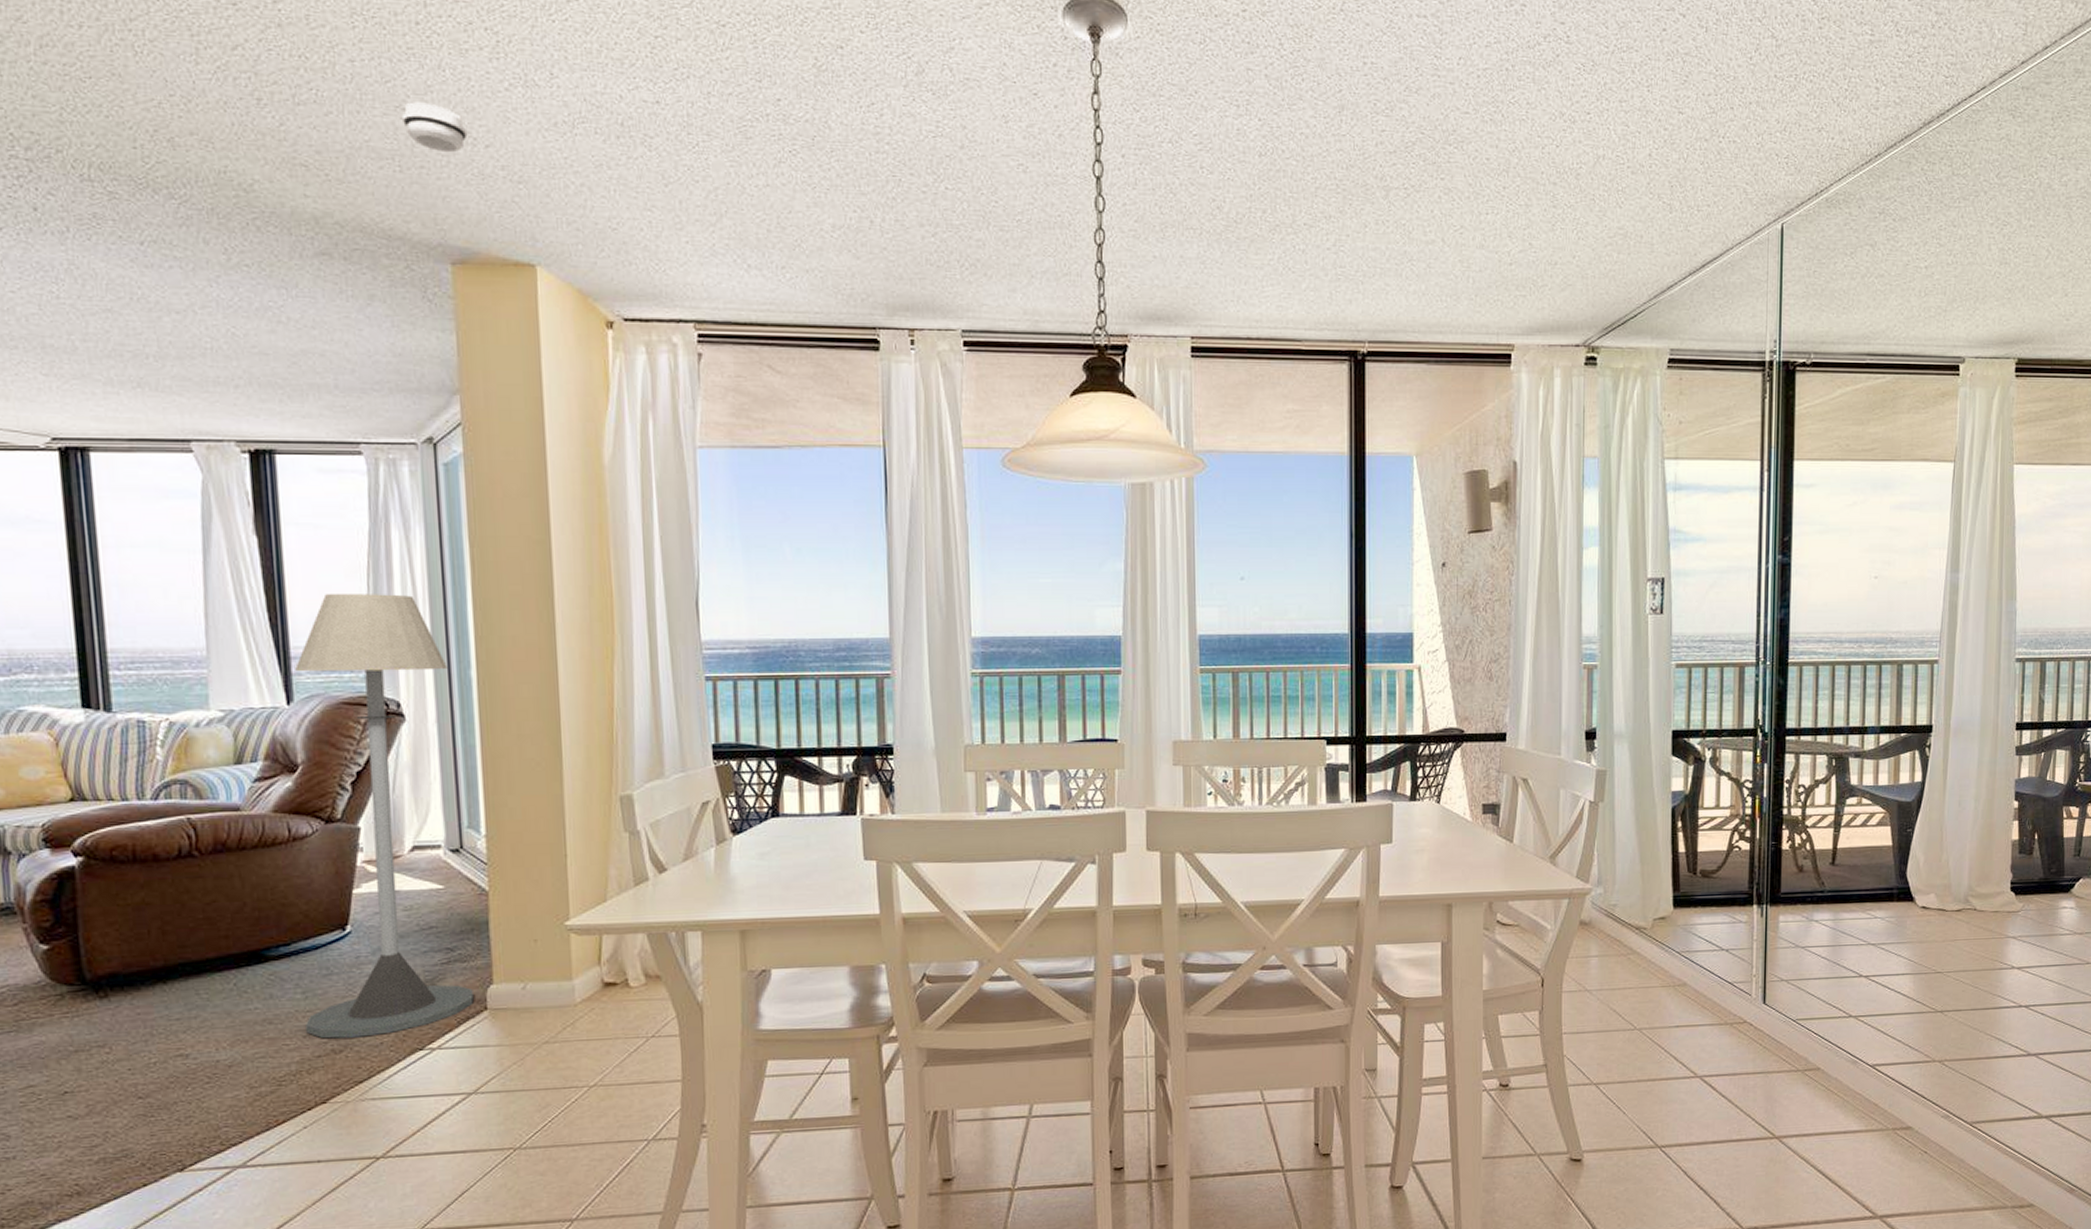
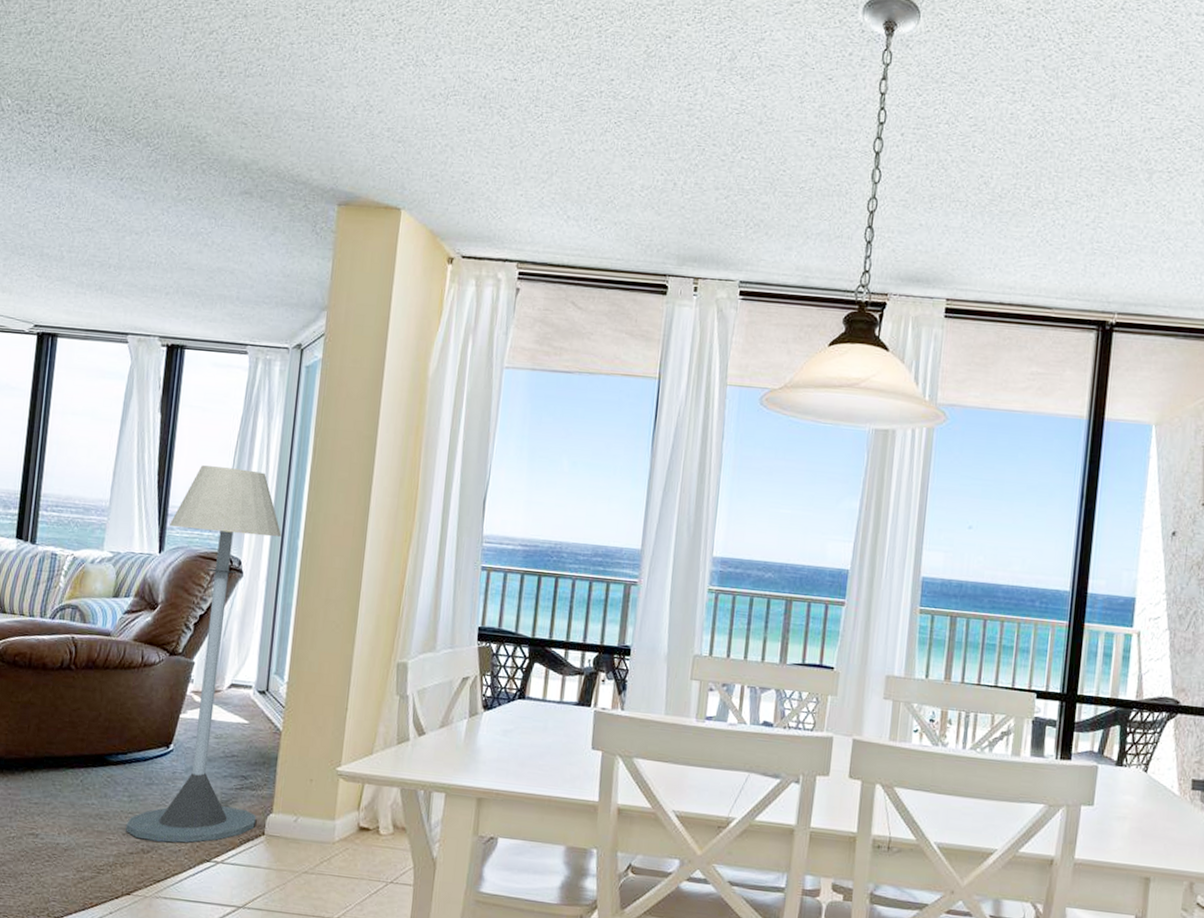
smoke detector: present [402,102,468,153] -> none [321,76,367,117]

